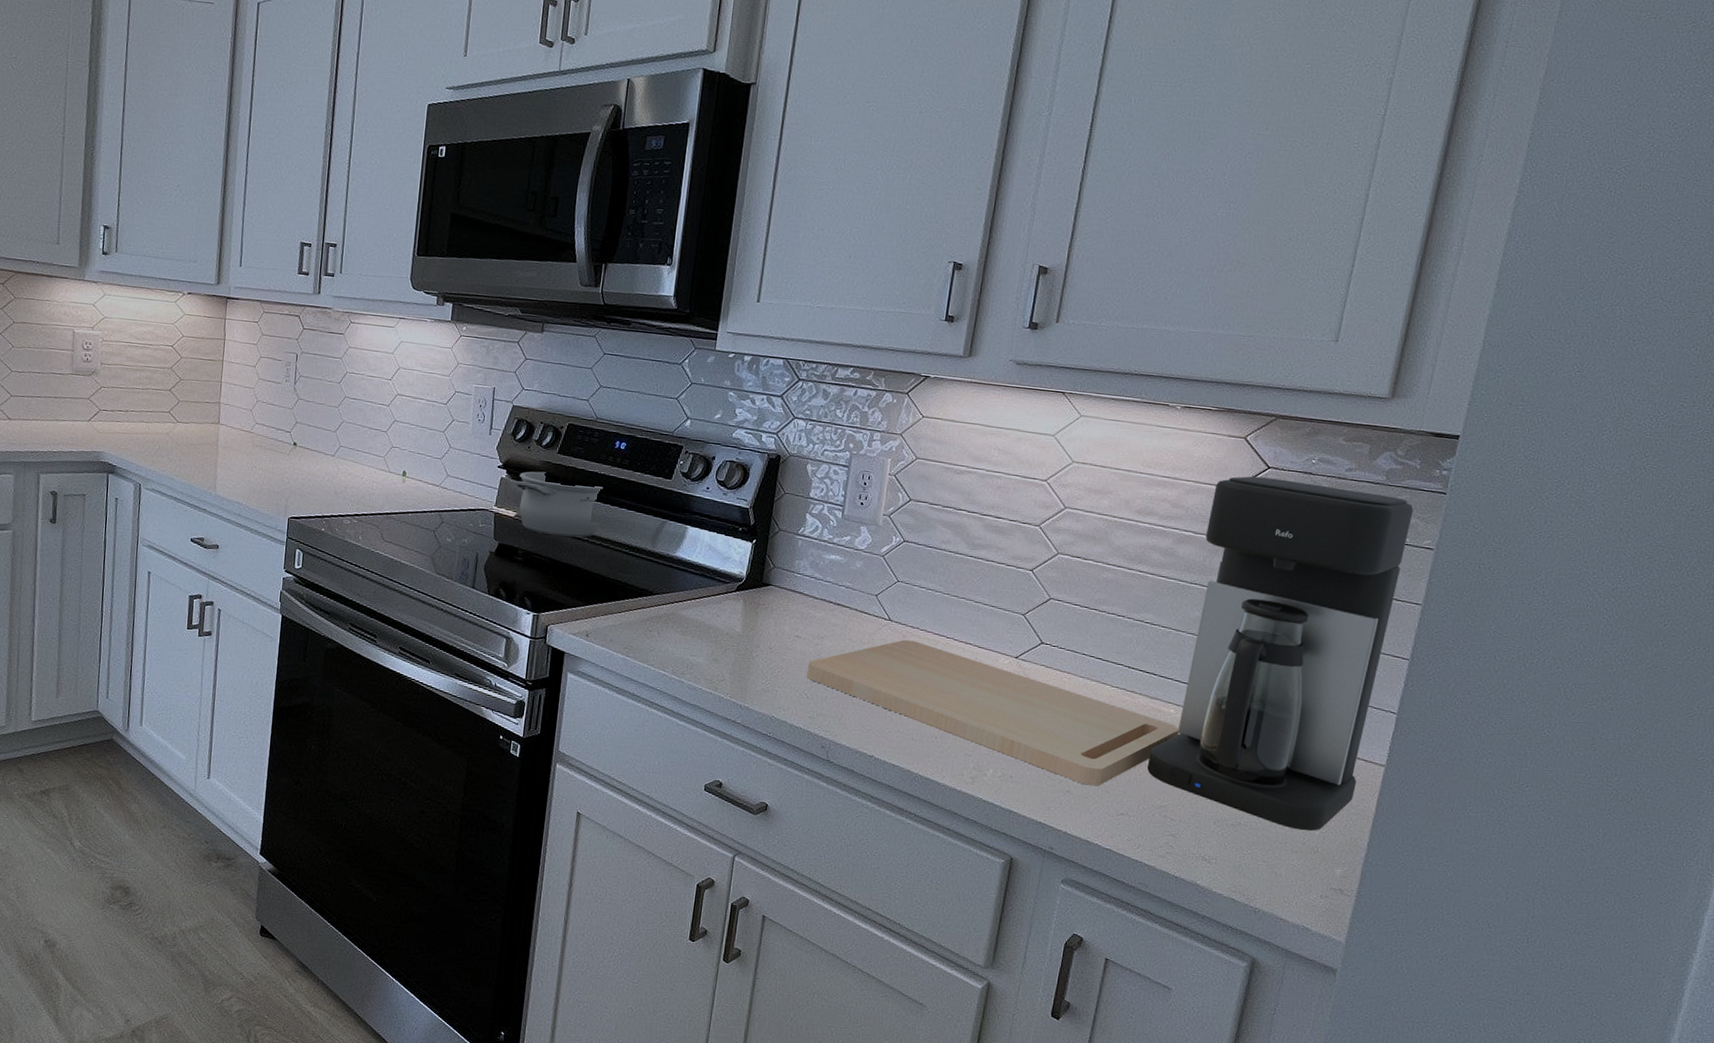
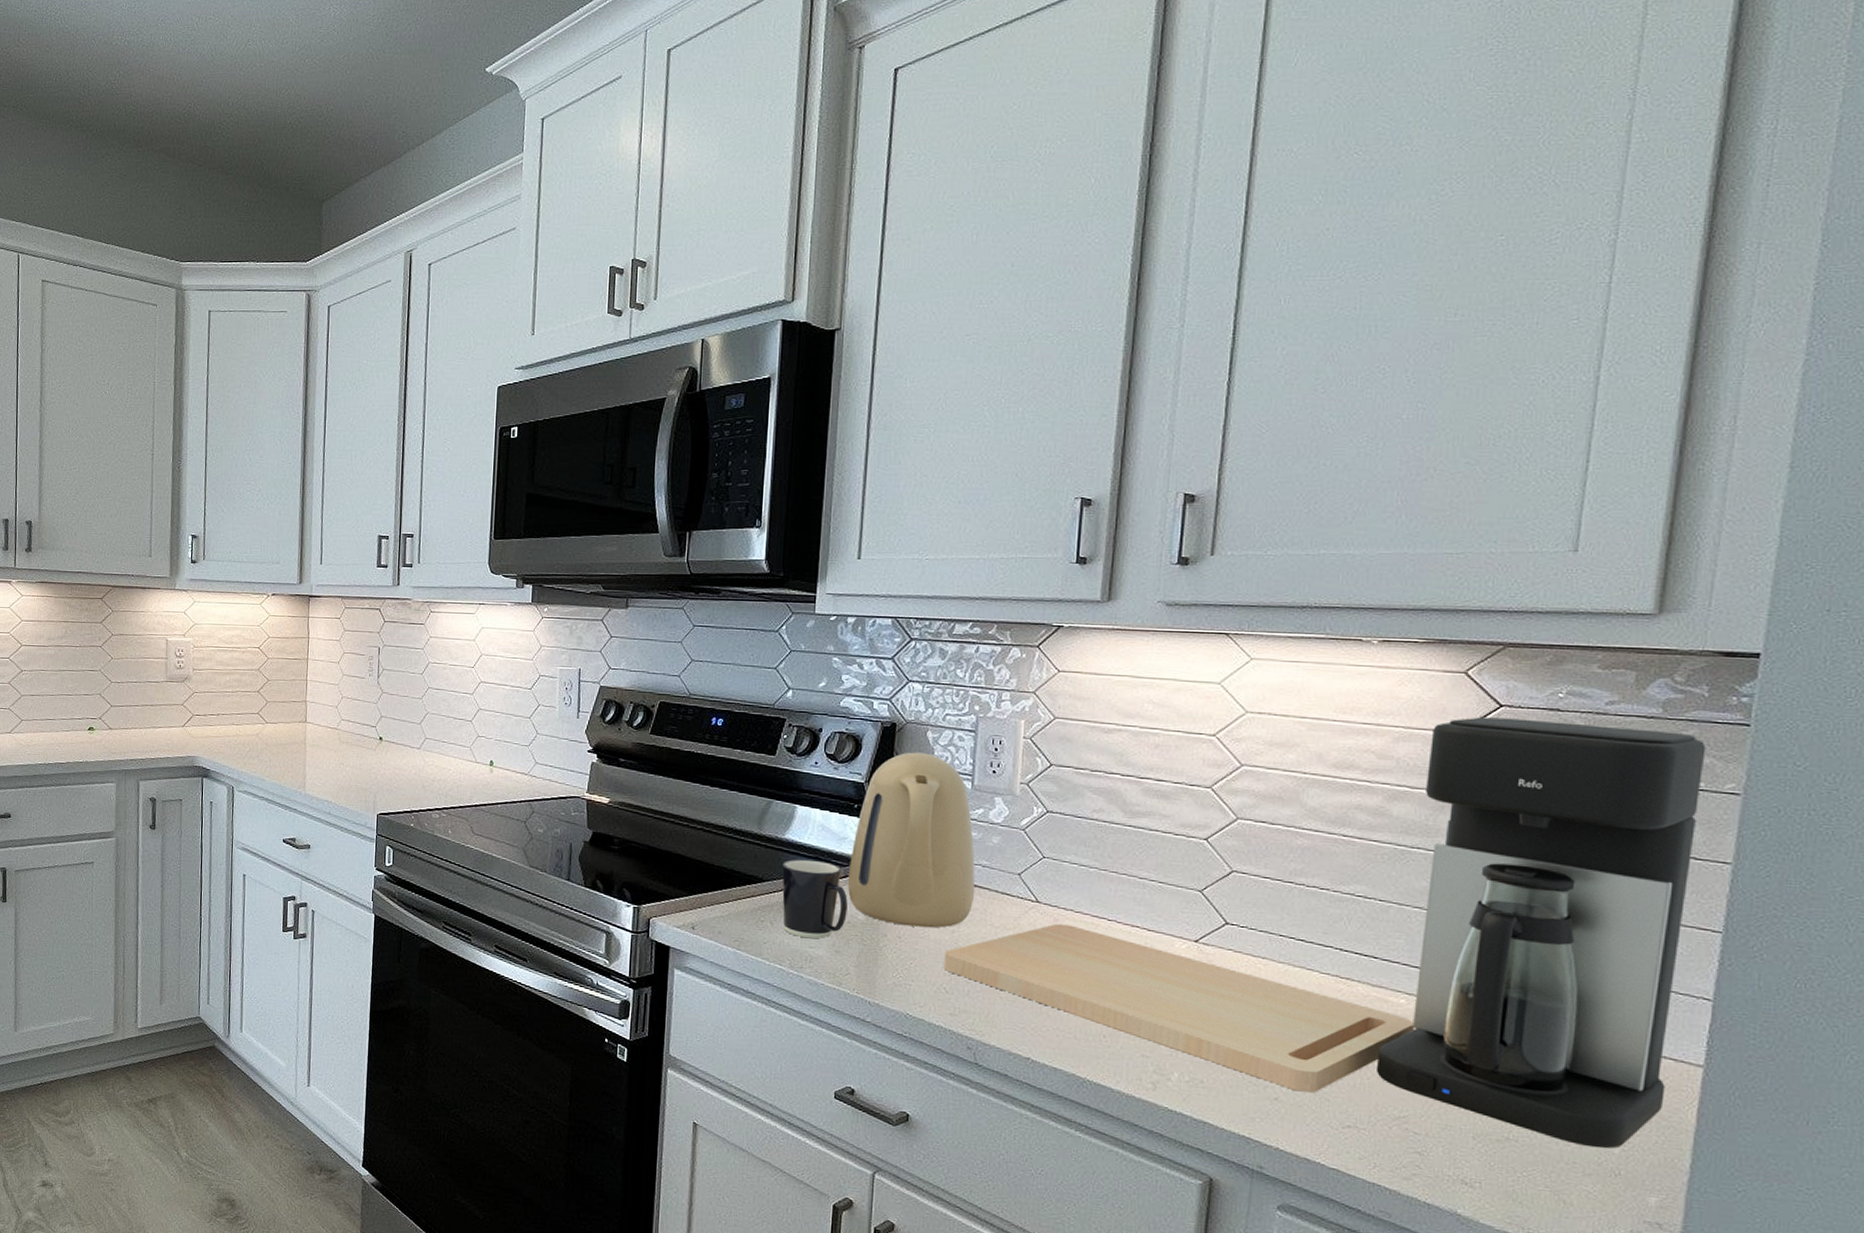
cooking pot: present [516,471,603,538] -> none [607,754,701,823]
mug: none [669,575,728,648] -> present [782,859,848,939]
kettle: none [728,482,840,641] -> present [847,752,975,928]

